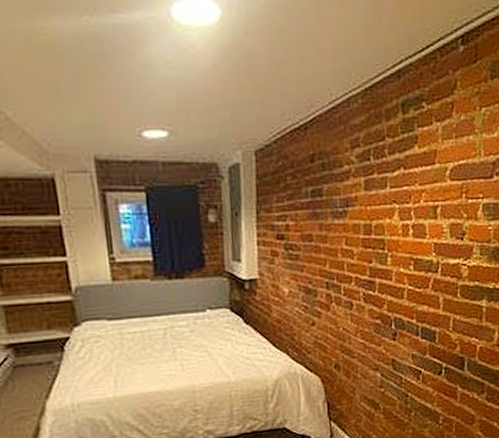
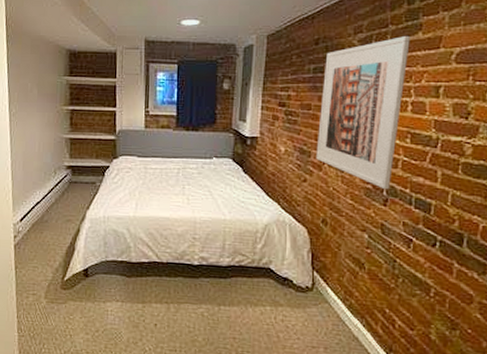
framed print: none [322,149,407,323] -> present [316,35,410,190]

